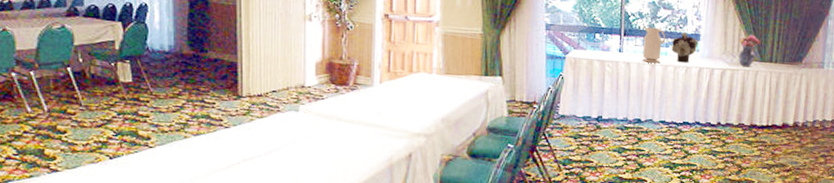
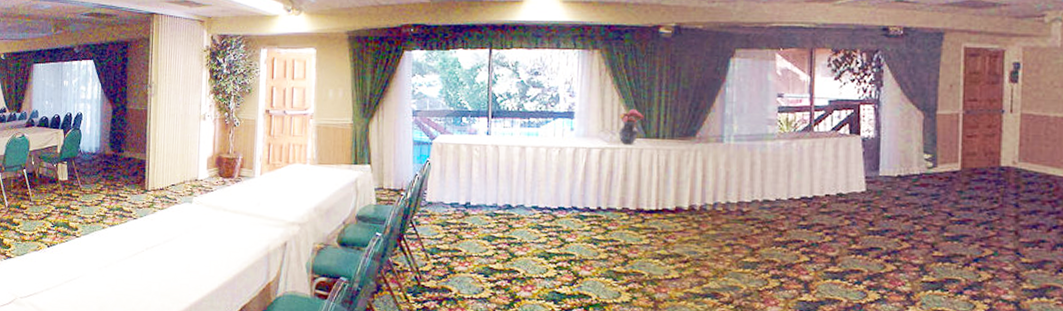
water jug: present [642,27,666,63] -> none [511,107,537,145]
flower arrangement: present [672,31,698,63] -> none [543,110,572,143]

